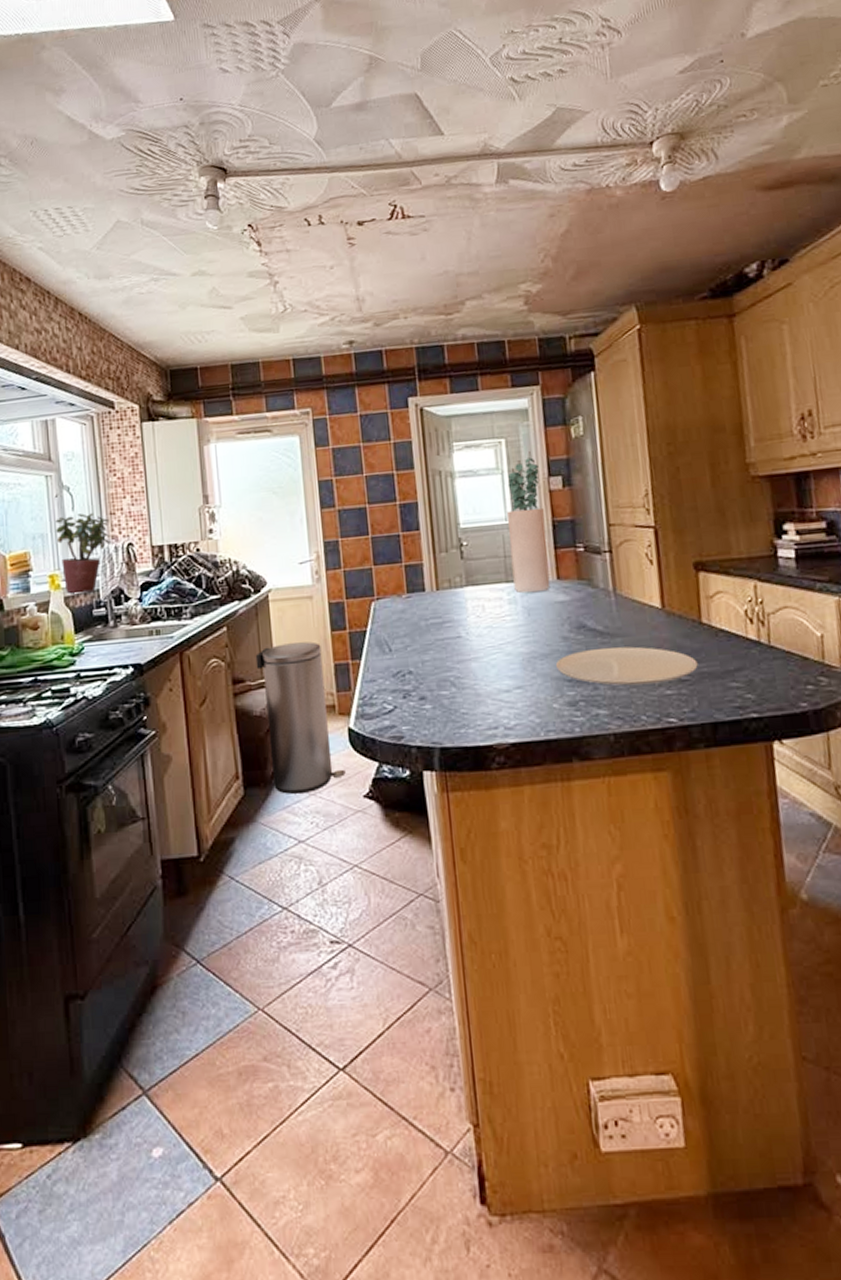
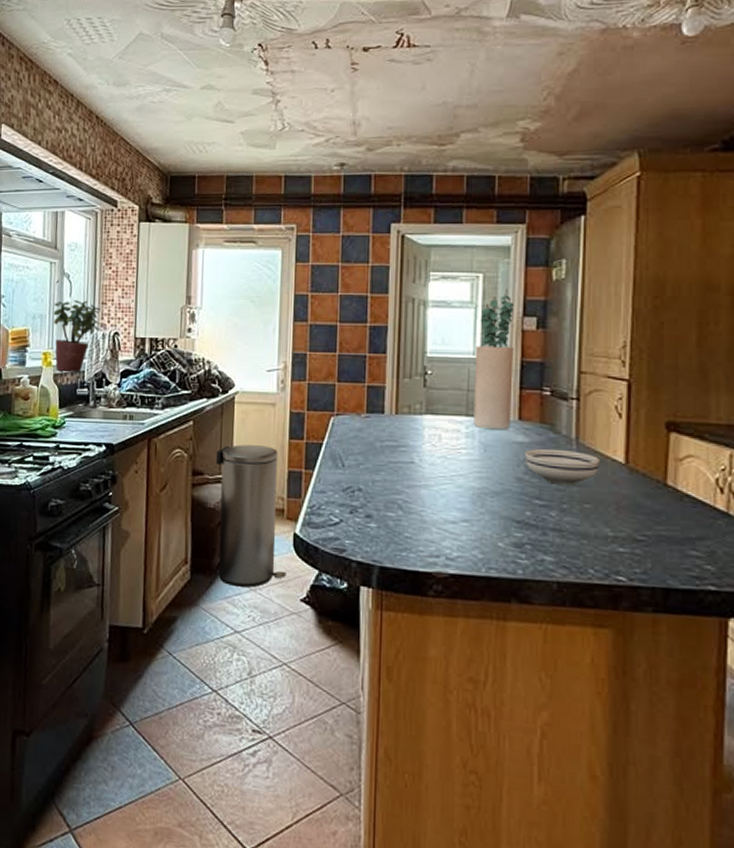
plate: present [555,646,698,686] -> none [505,494,657,540]
bowl: none [566,602,639,638] -> present [524,448,601,485]

